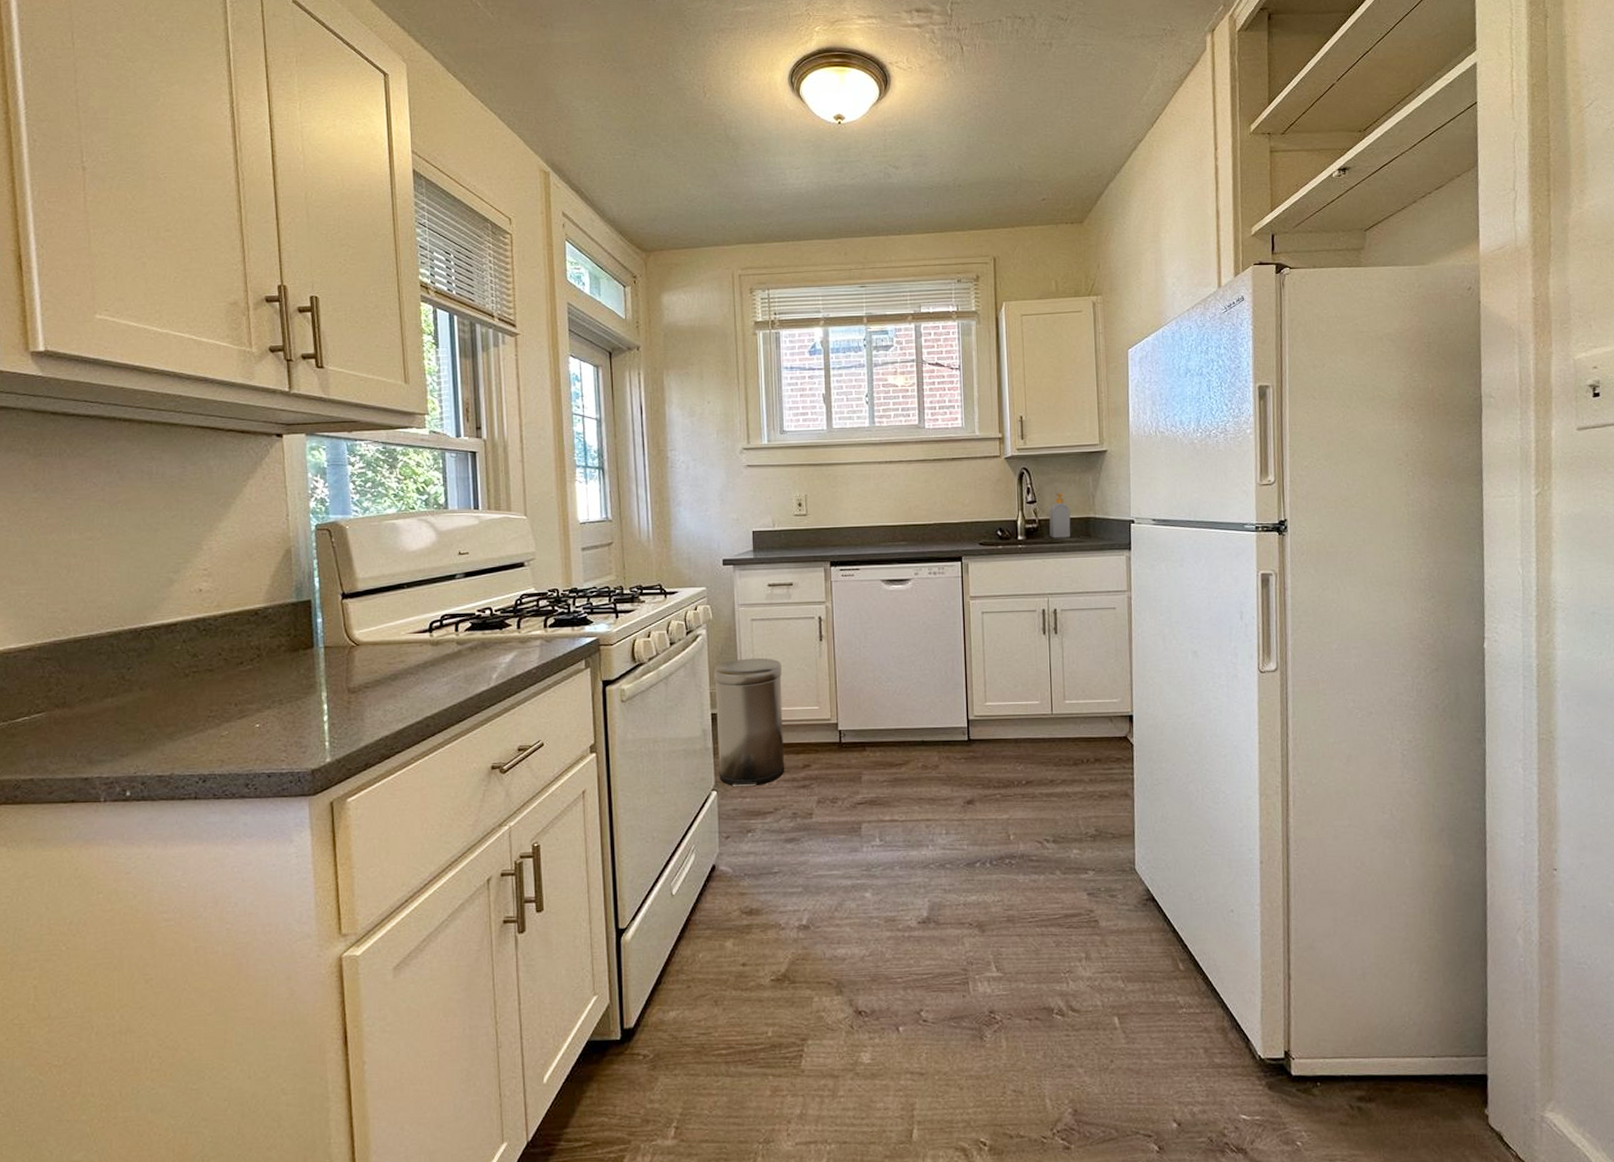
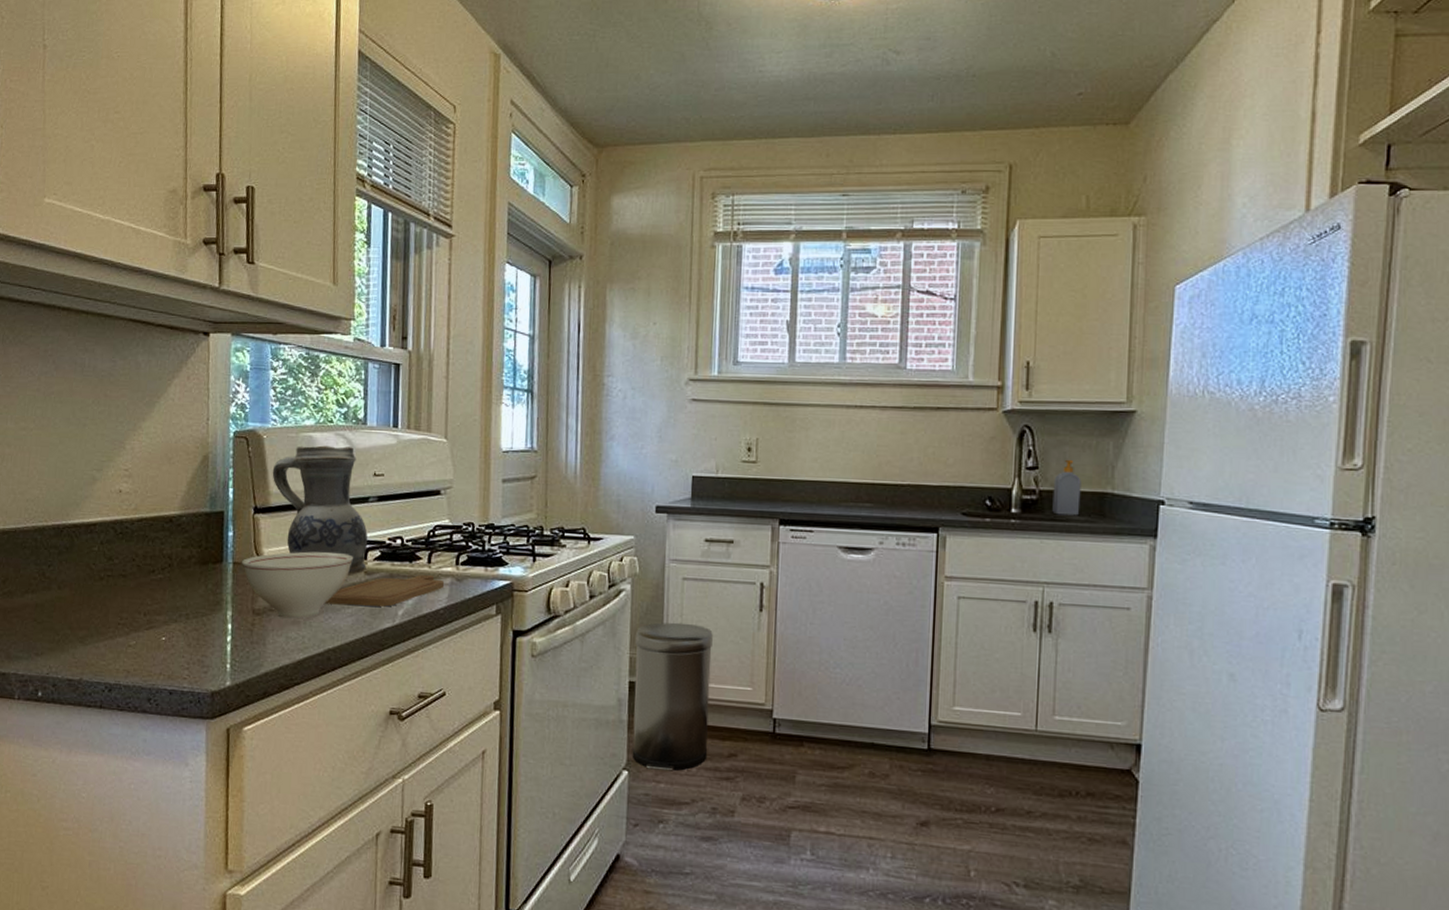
bowl: none [333,627,444,693] -> present [242,551,353,619]
ceramic jug: none [357,530,458,649] -> present [272,445,368,577]
chopping board: none [420,639,535,676] -> present [324,574,445,607]

